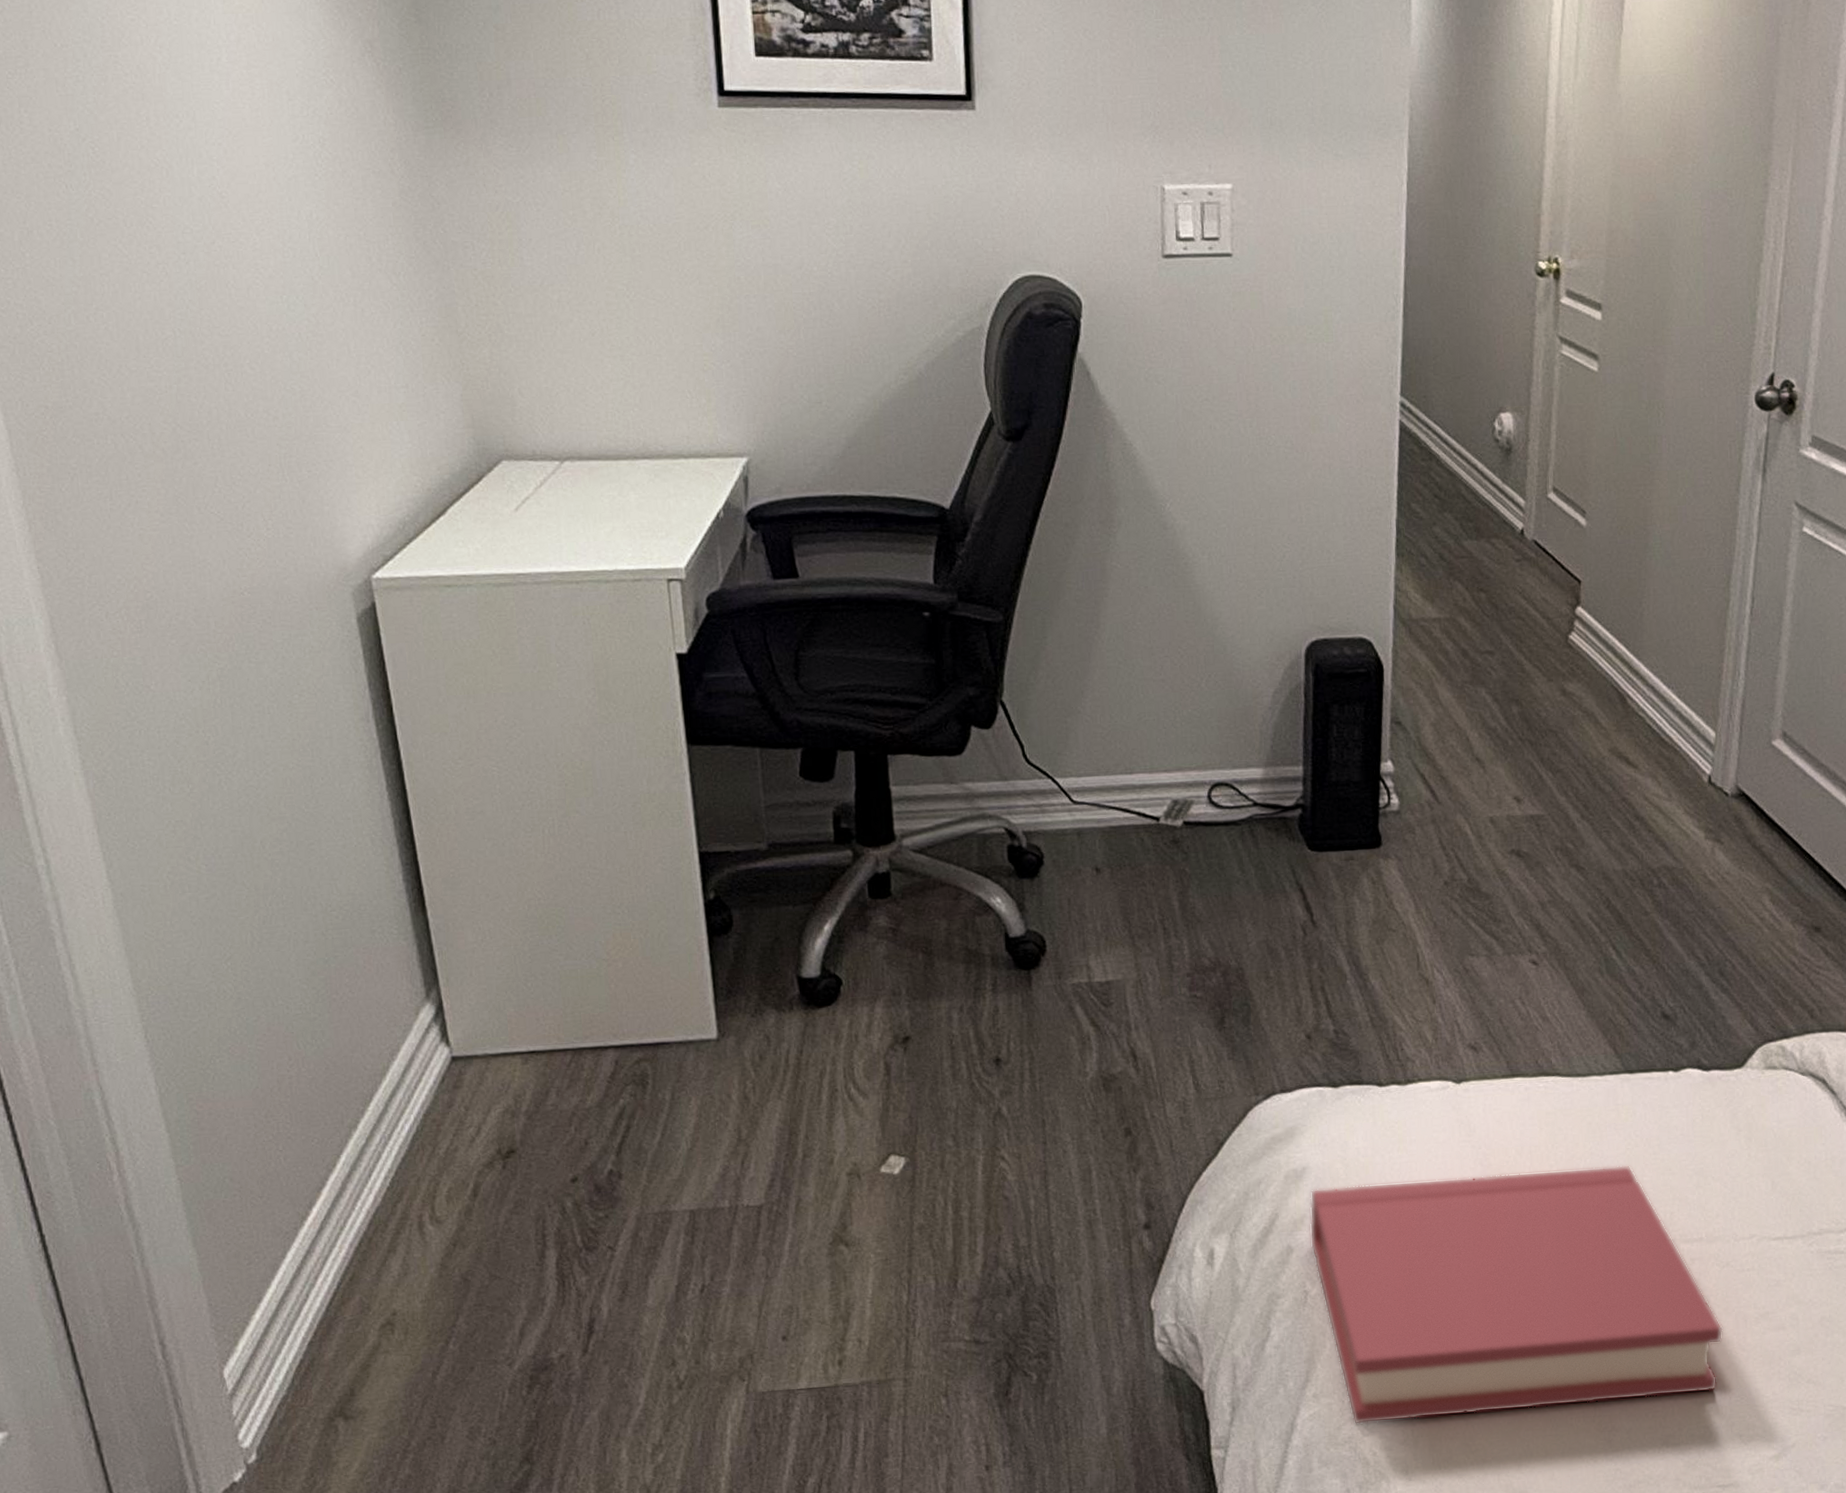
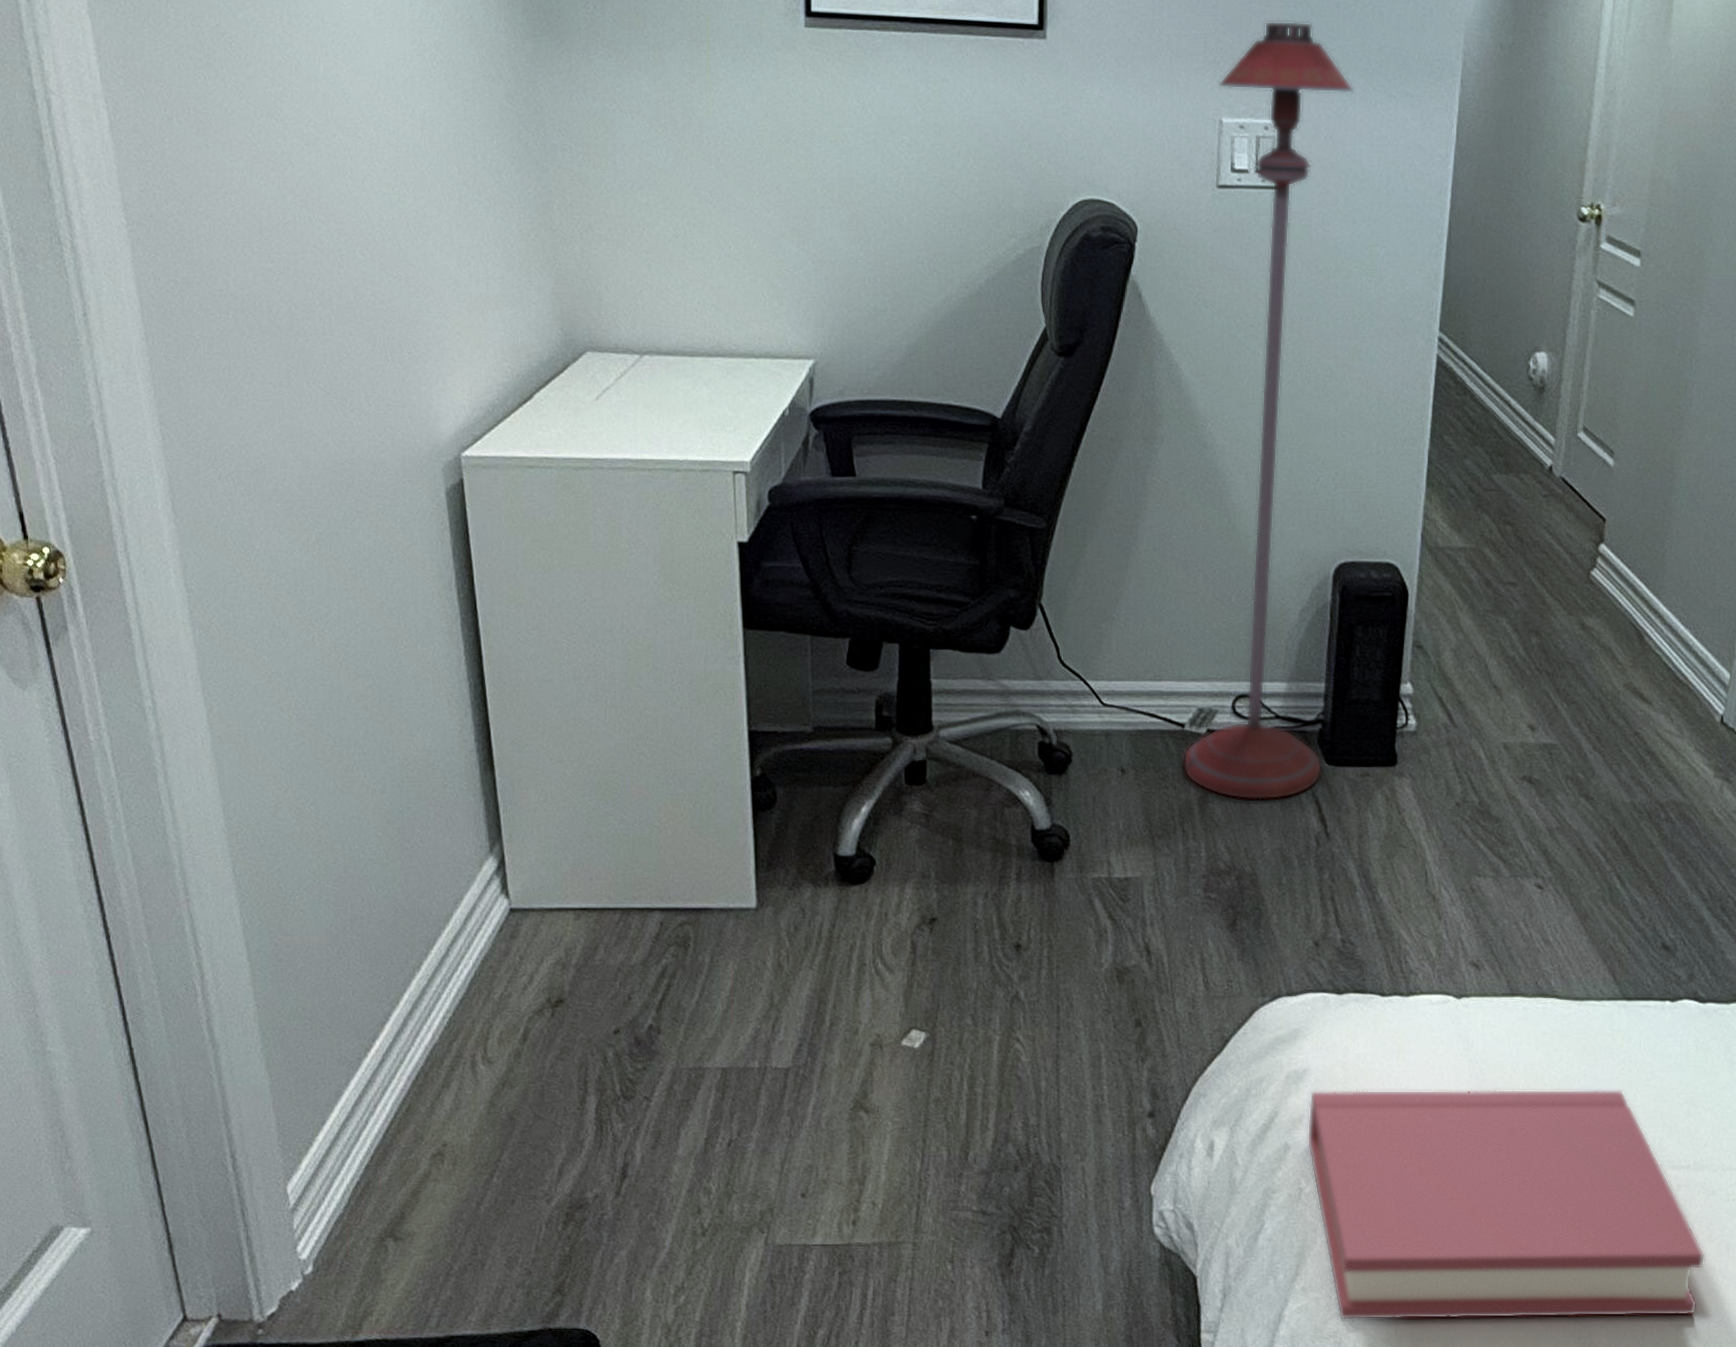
floor lamp: none [1158,81,1305,892] -> present [1183,21,1354,801]

